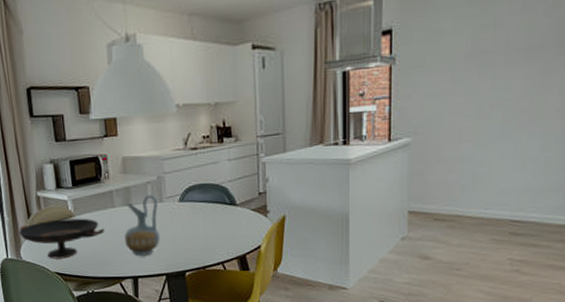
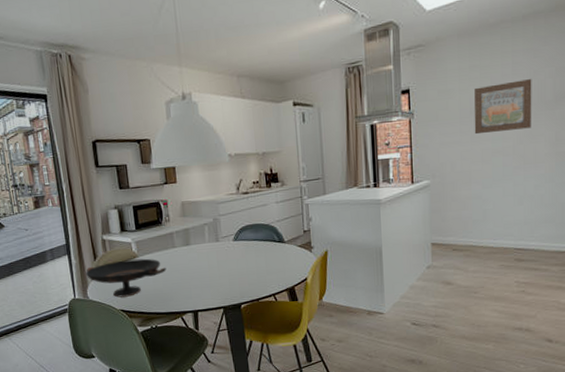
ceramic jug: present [124,195,160,256] -> none [185,235,217,292]
wall art: none [469,16,547,84] -> present [474,79,532,135]

